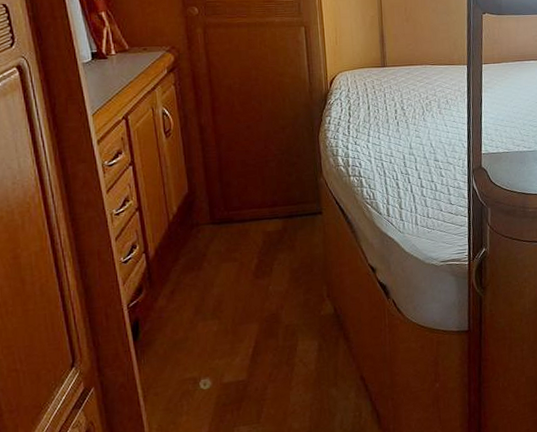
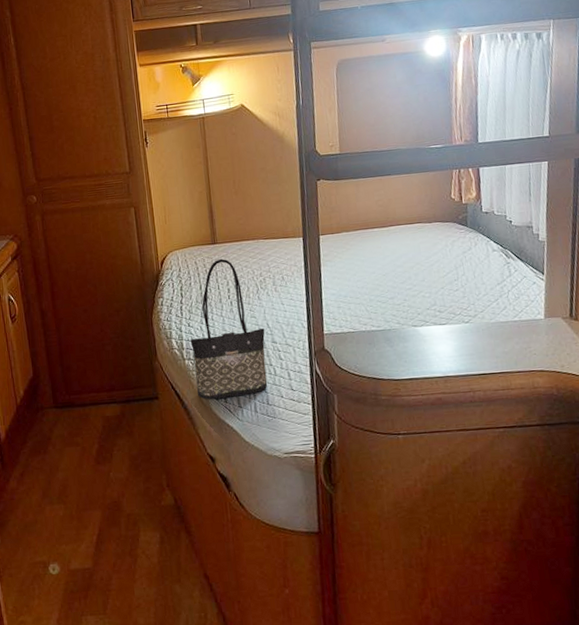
tote bag: none [356,82,429,214] -> present [190,259,268,400]

